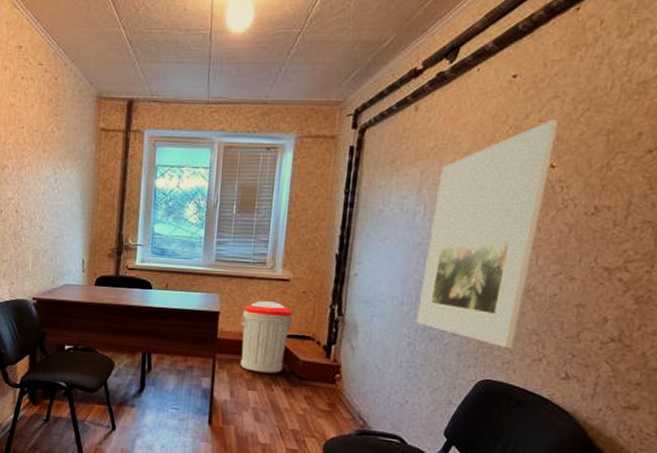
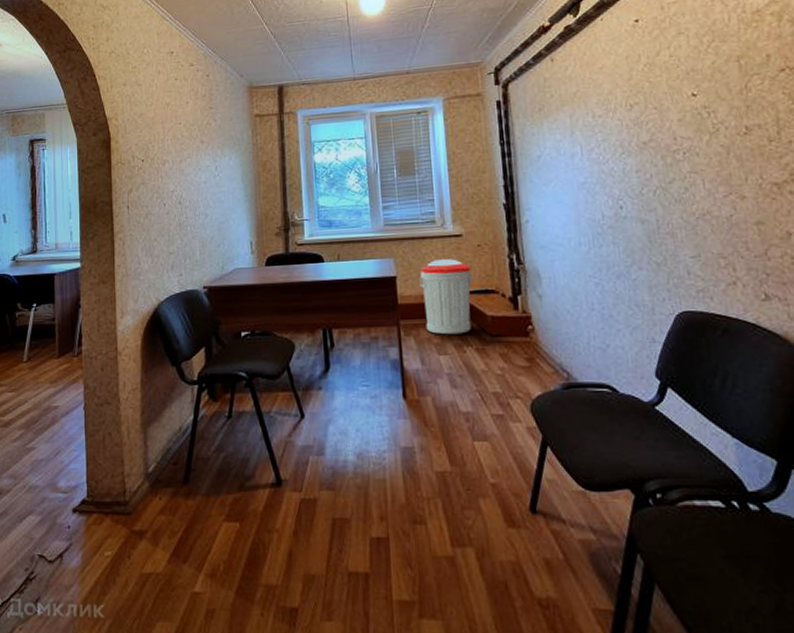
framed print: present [416,120,558,348] -> none [589,53,703,276]

